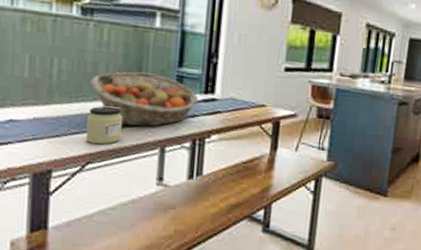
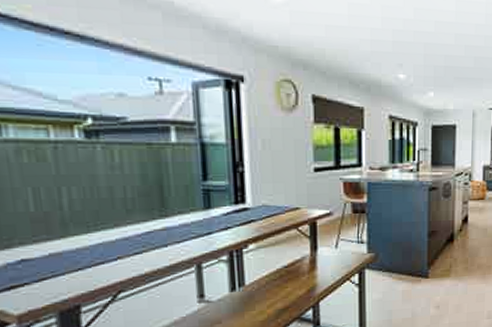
jar: present [86,106,123,144] -> none [111,230,153,271]
fruit basket: present [91,71,199,127] -> none [108,191,230,248]

